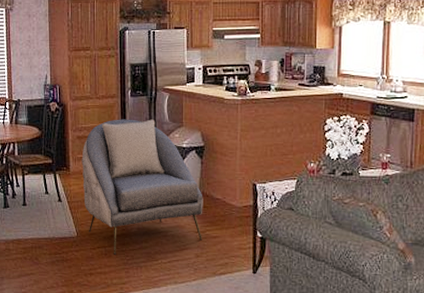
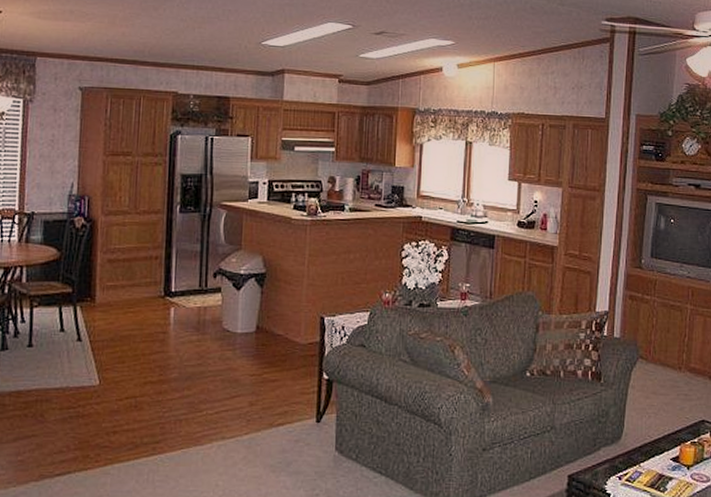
armchair: present [81,119,203,255] -> none [111,239,262,406]

